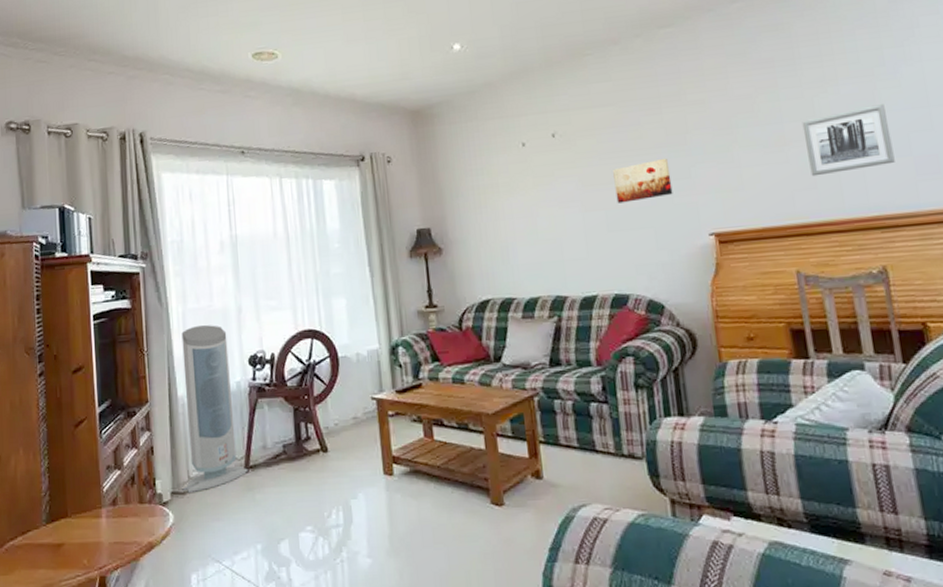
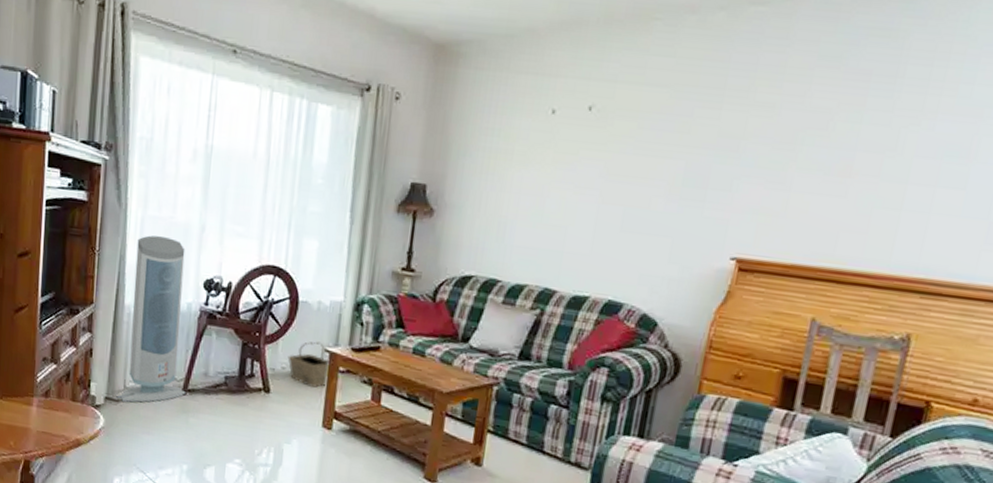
basket: none [338,391,381,438] -> present [287,341,329,388]
wall art: present [613,158,673,204] -> none [639,161,711,206]
wall art: present [802,104,895,177] -> none [866,152,980,225]

